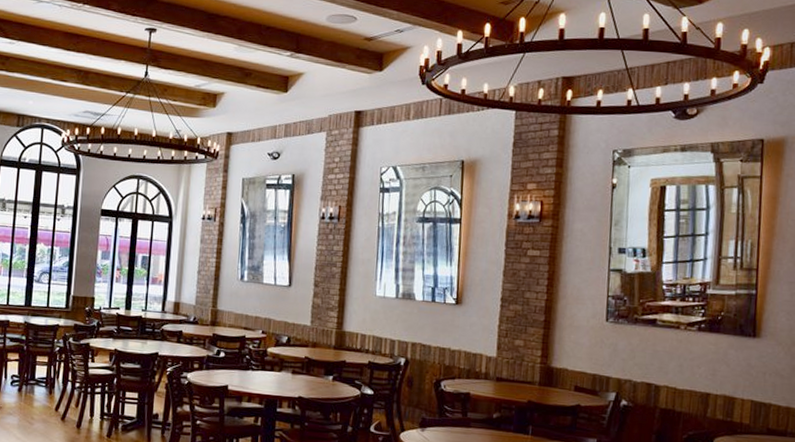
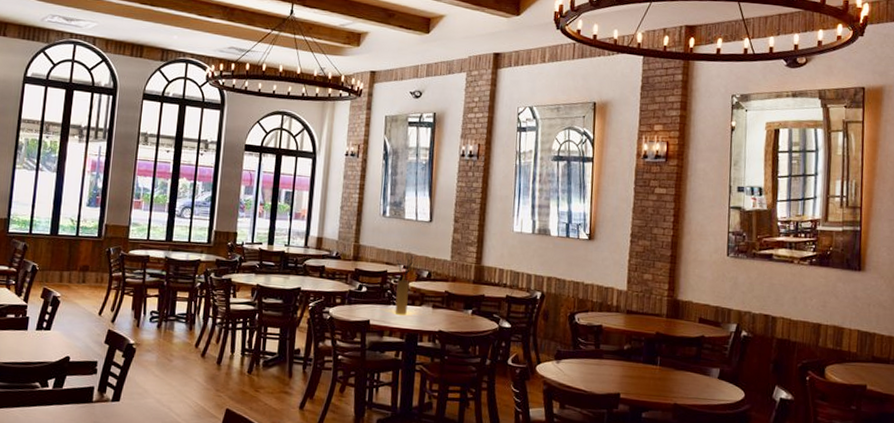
vase: none [253,316,278,382] -> present [395,251,419,316]

